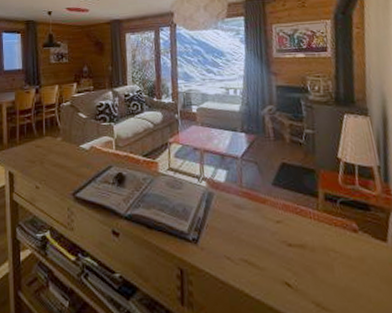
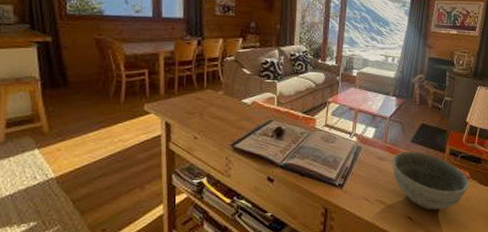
bowl: none [252,196,361,274] -> present [392,151,470,210]

